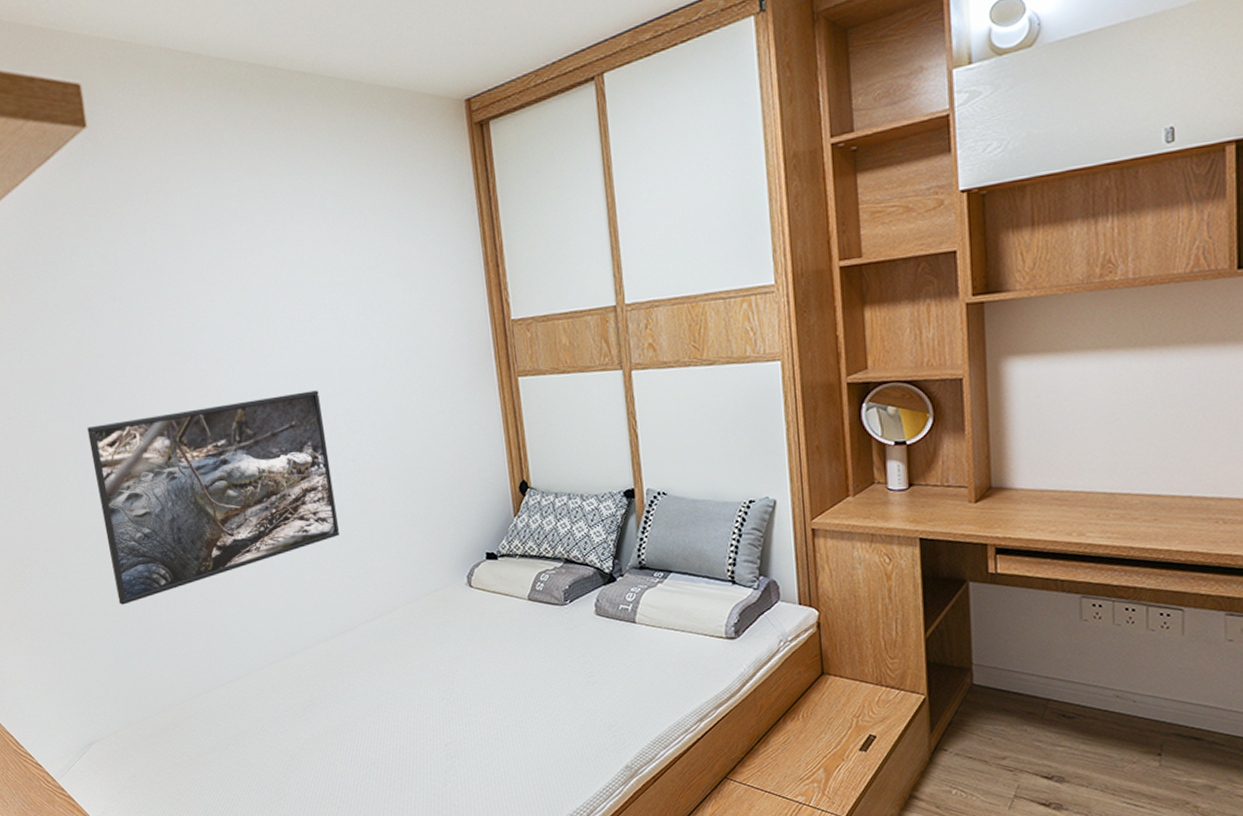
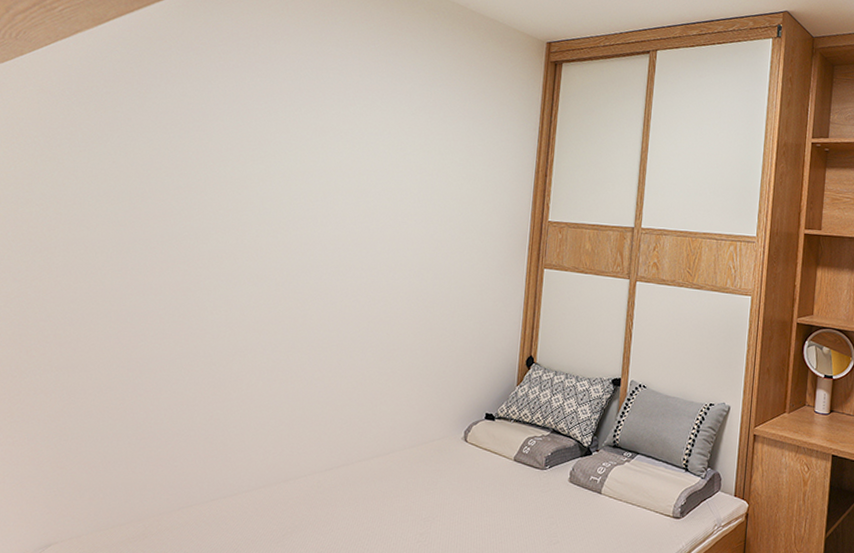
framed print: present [87,390,340,605] -> none [121,236,369,410]

